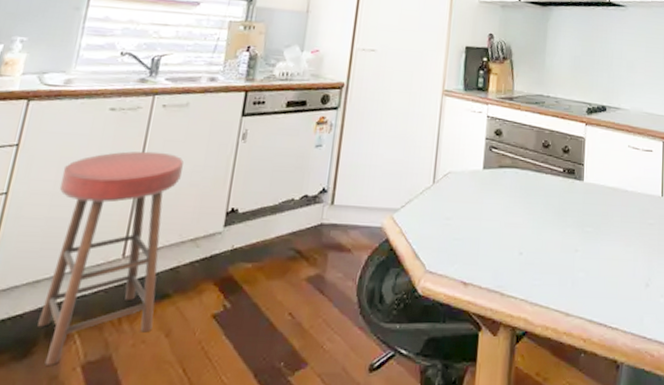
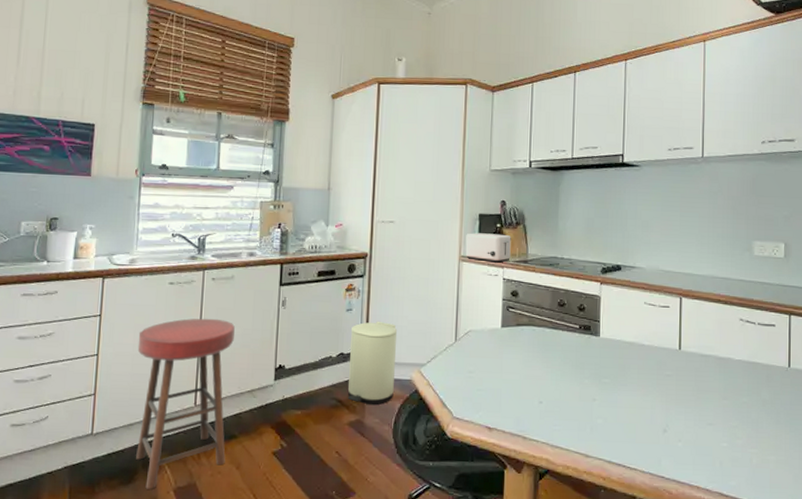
pedal bin: none [309,159,371,256] -> present [347,321,398,405]
toaster: none [449,66,498,99] -> present [465,233,511,263]

